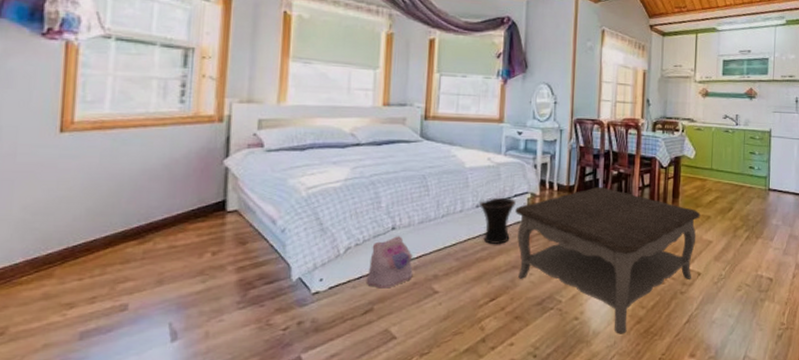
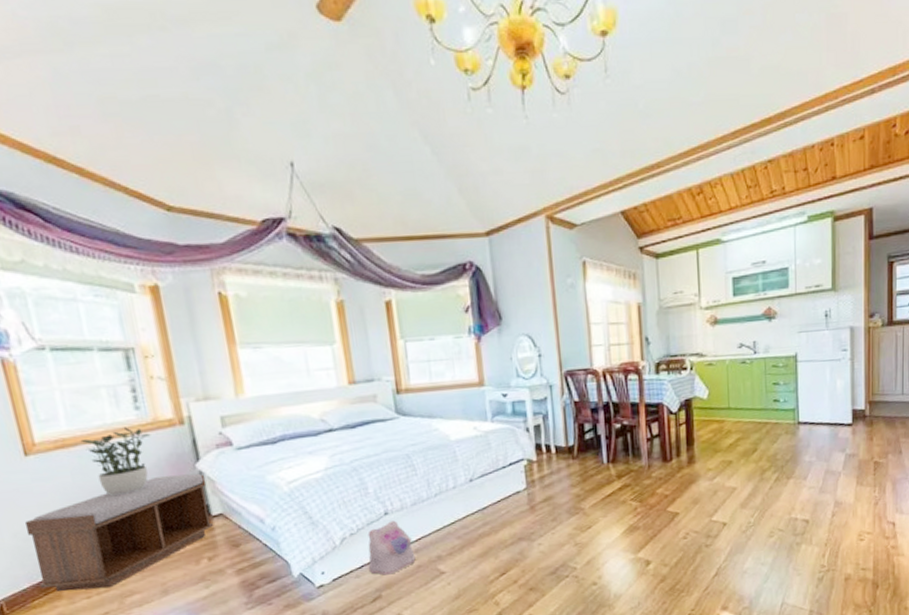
bench: none [33,168,230,272] -> present [24,473,213,593]
potted plant: none [119,117,189,182] -> present [80,427,151,497]
vase: present [480,197,516,244] -> none [473,467,512,518]
coffee table: present [515,186,701,334] -> none [512,442,721,595]

